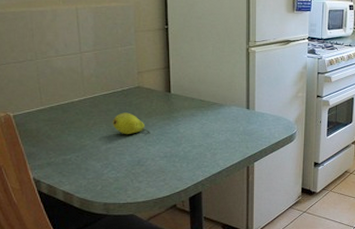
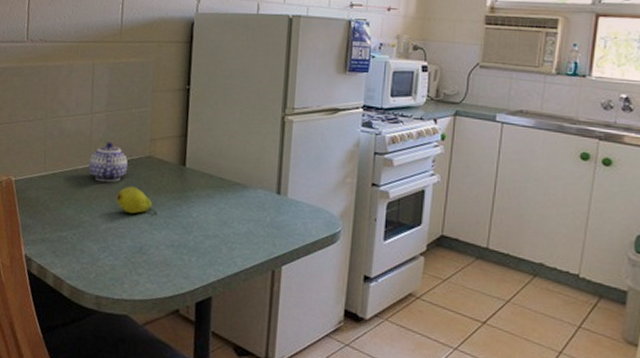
teapot: none [84,76,120,111] -> present [88,141,128,183]

